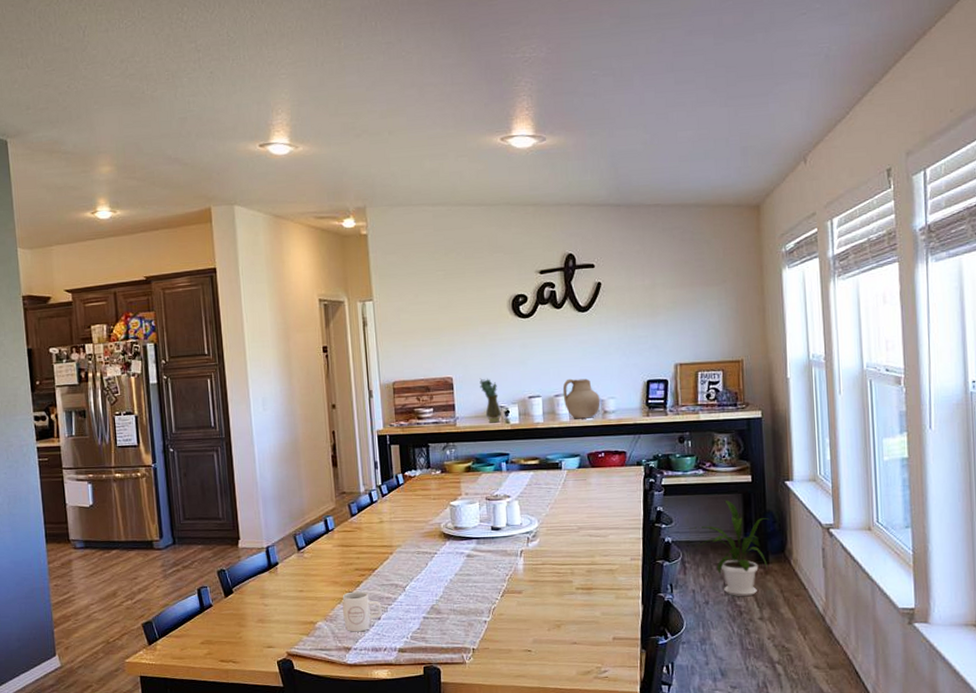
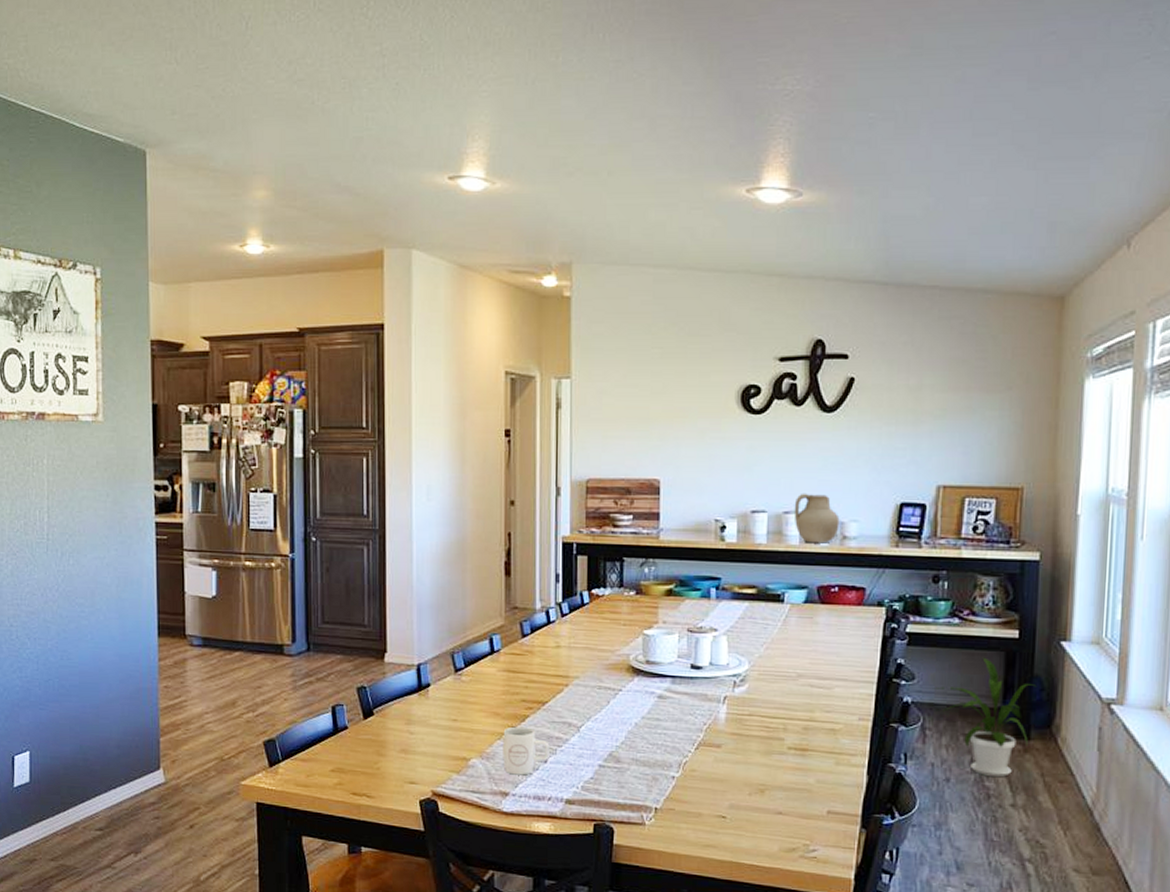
vase: present [479,378,501,423] -> none [692,483,716,539]

